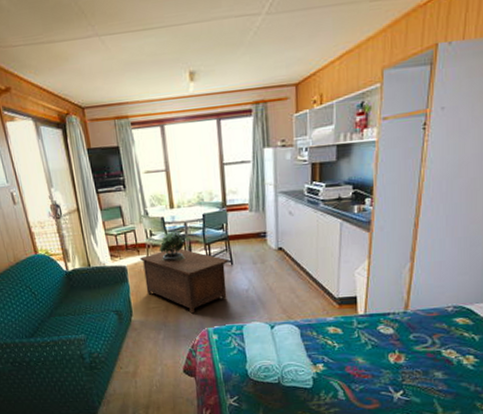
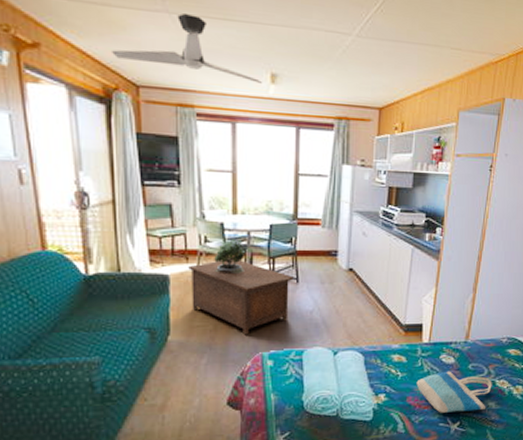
ceiling fan: none [59,32,182,87] -> present [110,12,262,83]
tote bag: none [354,341,438,382] -> present [416,371,492,413]

